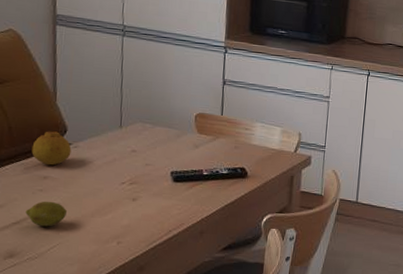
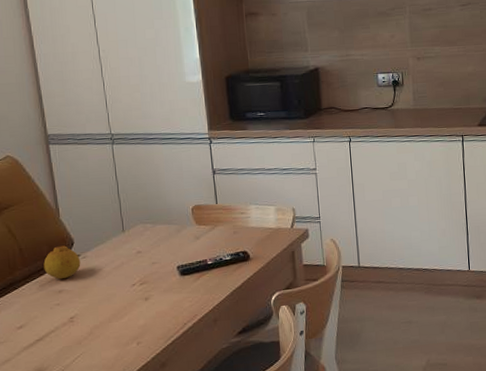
fruit: present [25,201,68,227] -> none [46,313,86,340]

